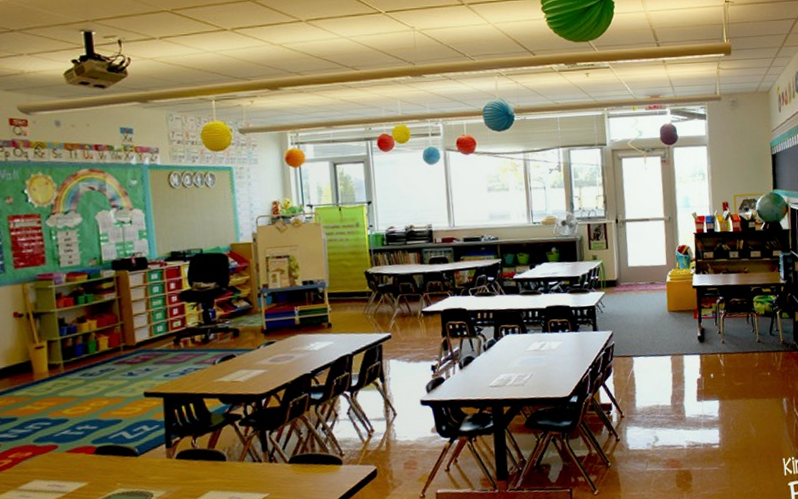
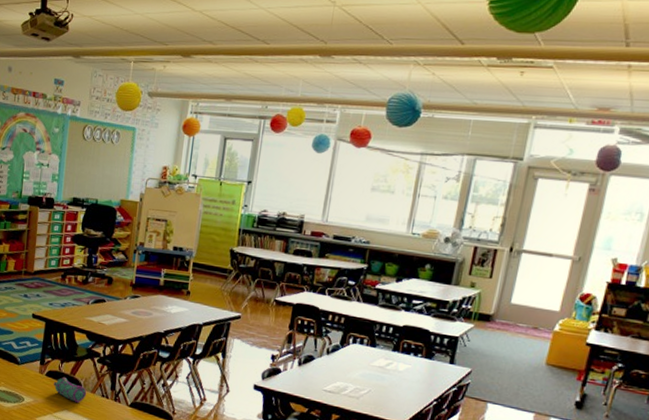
pencil case: none [189,454,234,478] -> present [54,377,87,403]

